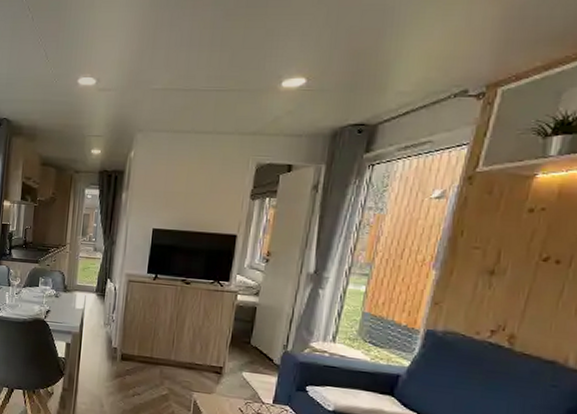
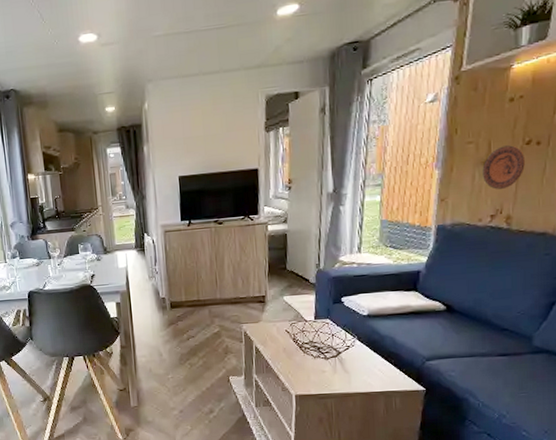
decorative plate: none [486,258,540,305] -> present [482,145,526,190]

